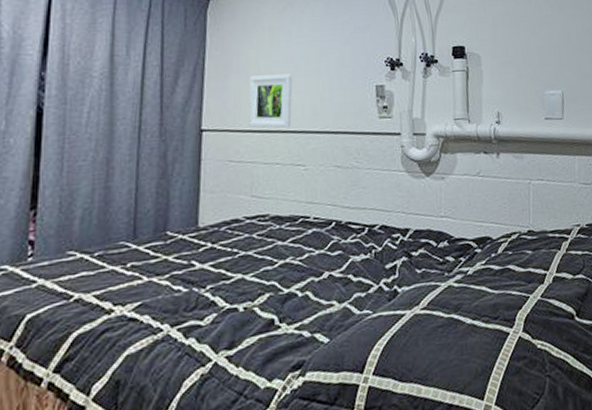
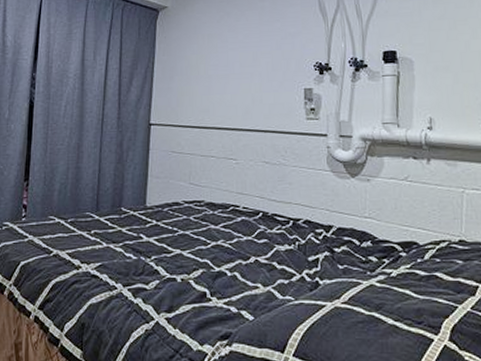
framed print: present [248,74,293,128] -> none [189,76,227,125]

